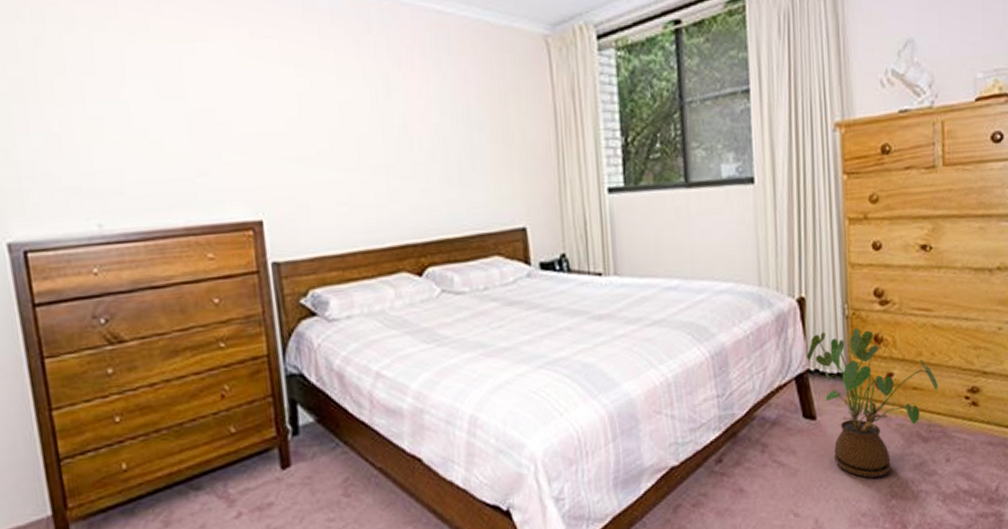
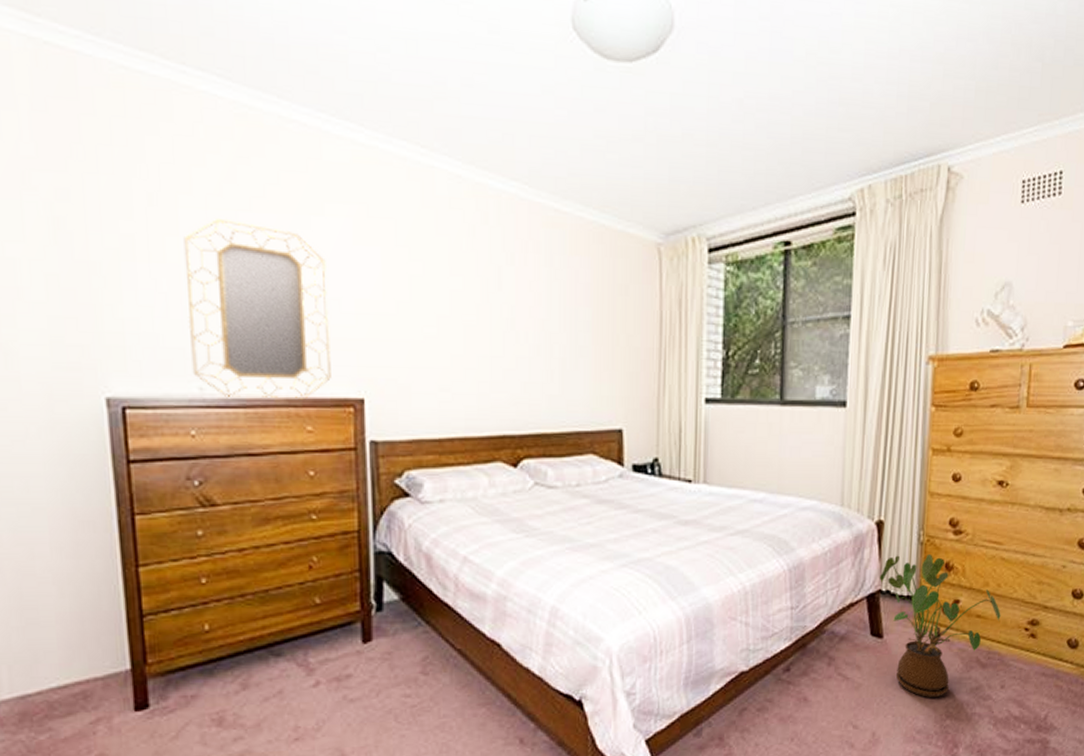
home mirror: none [71,53,228,233] -> present [183,217,331,400]

